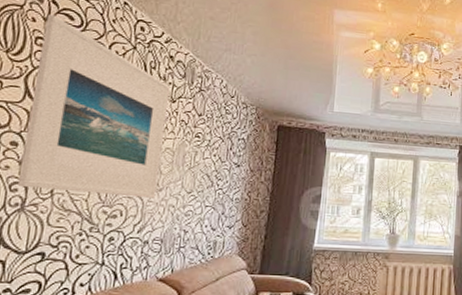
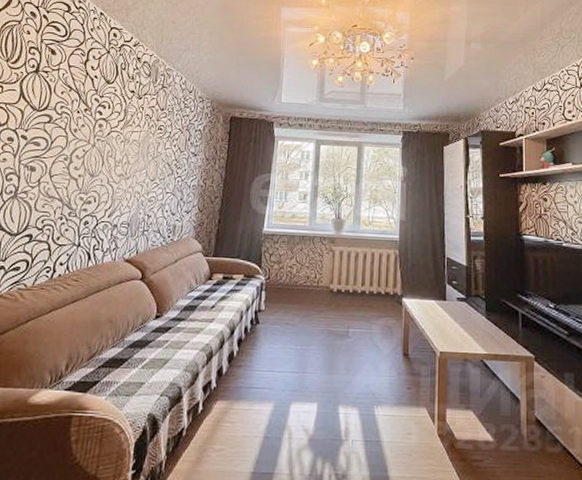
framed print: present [17,14,171,198] -> none [12,27,138,186]

